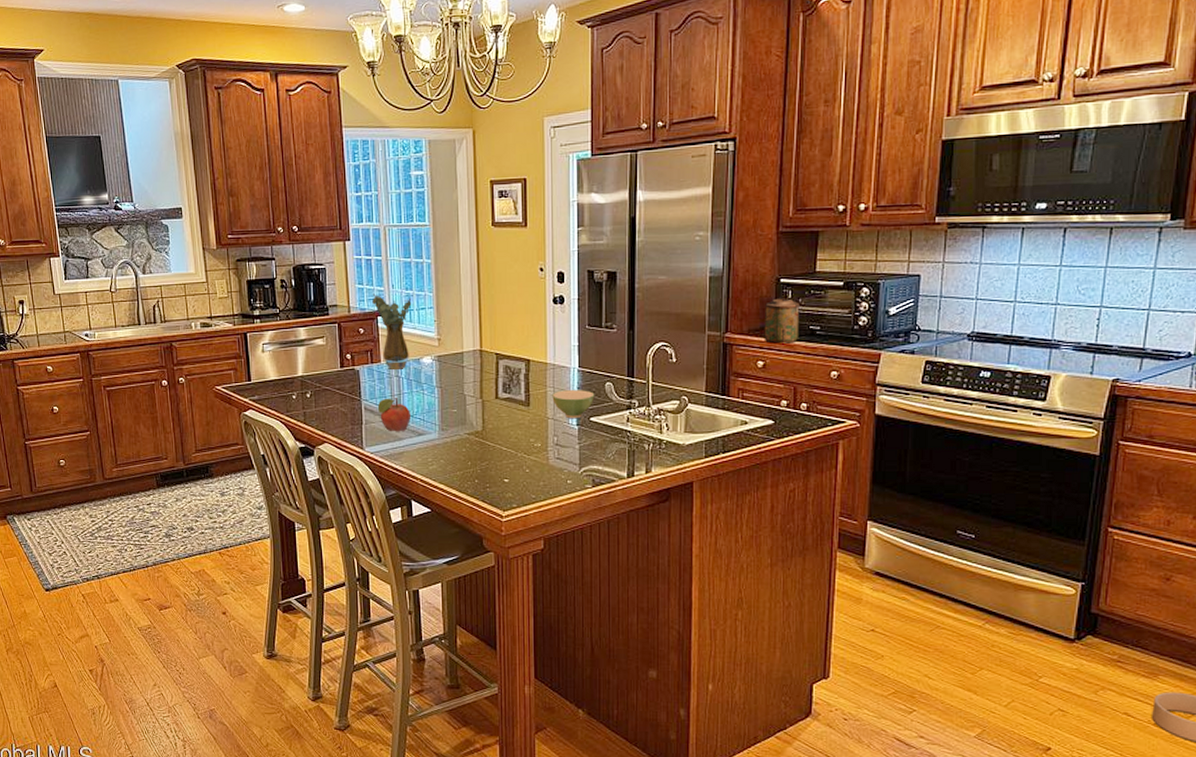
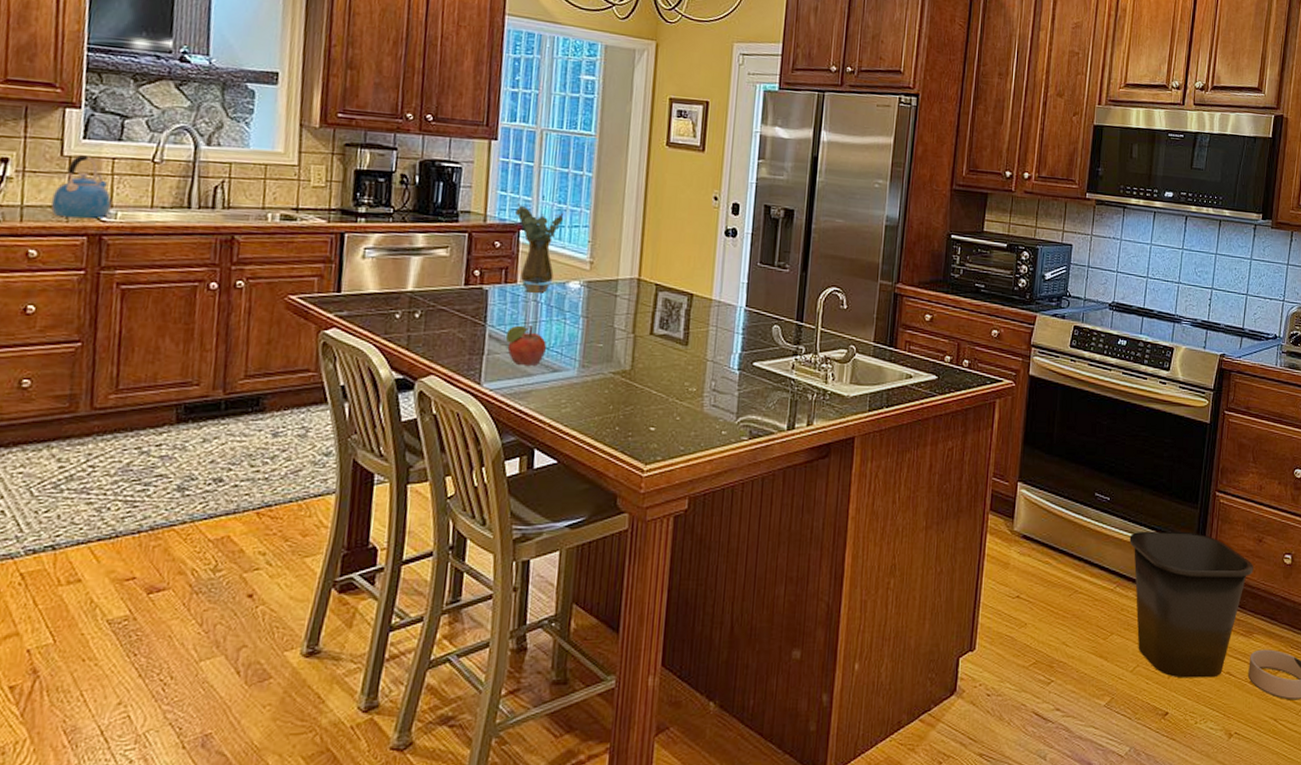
kettle: none [53,292,91,341] -> present [50,155,112,219]
bowl: present [552,390,595,419] -> none [714,330,761,363]
canister: present [764,298,800,344] -> none [933,253,967,299]
waste bin: none [999,568,1160,717] -> present [1129,531,1254,679]

